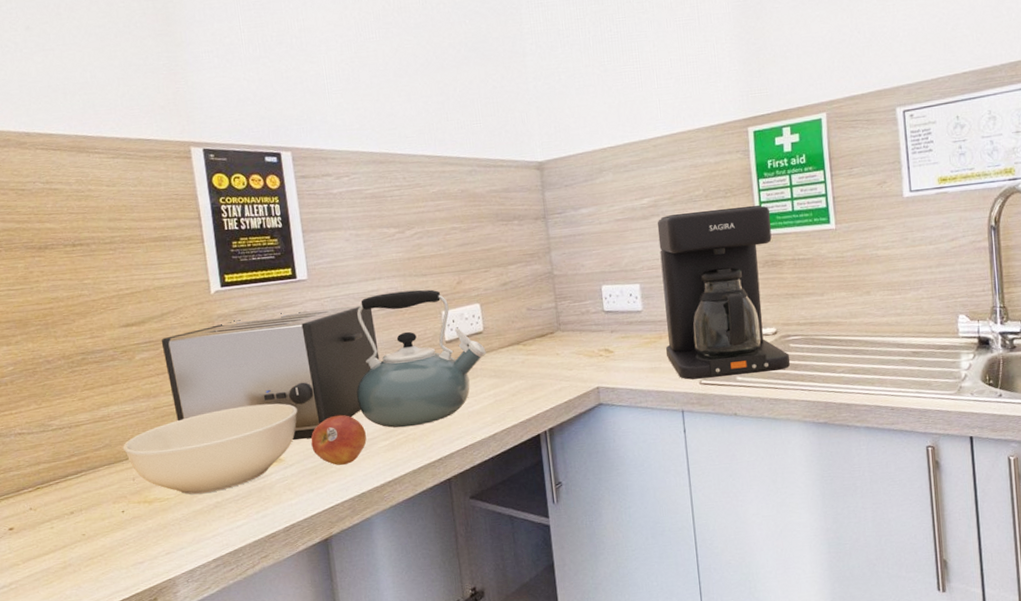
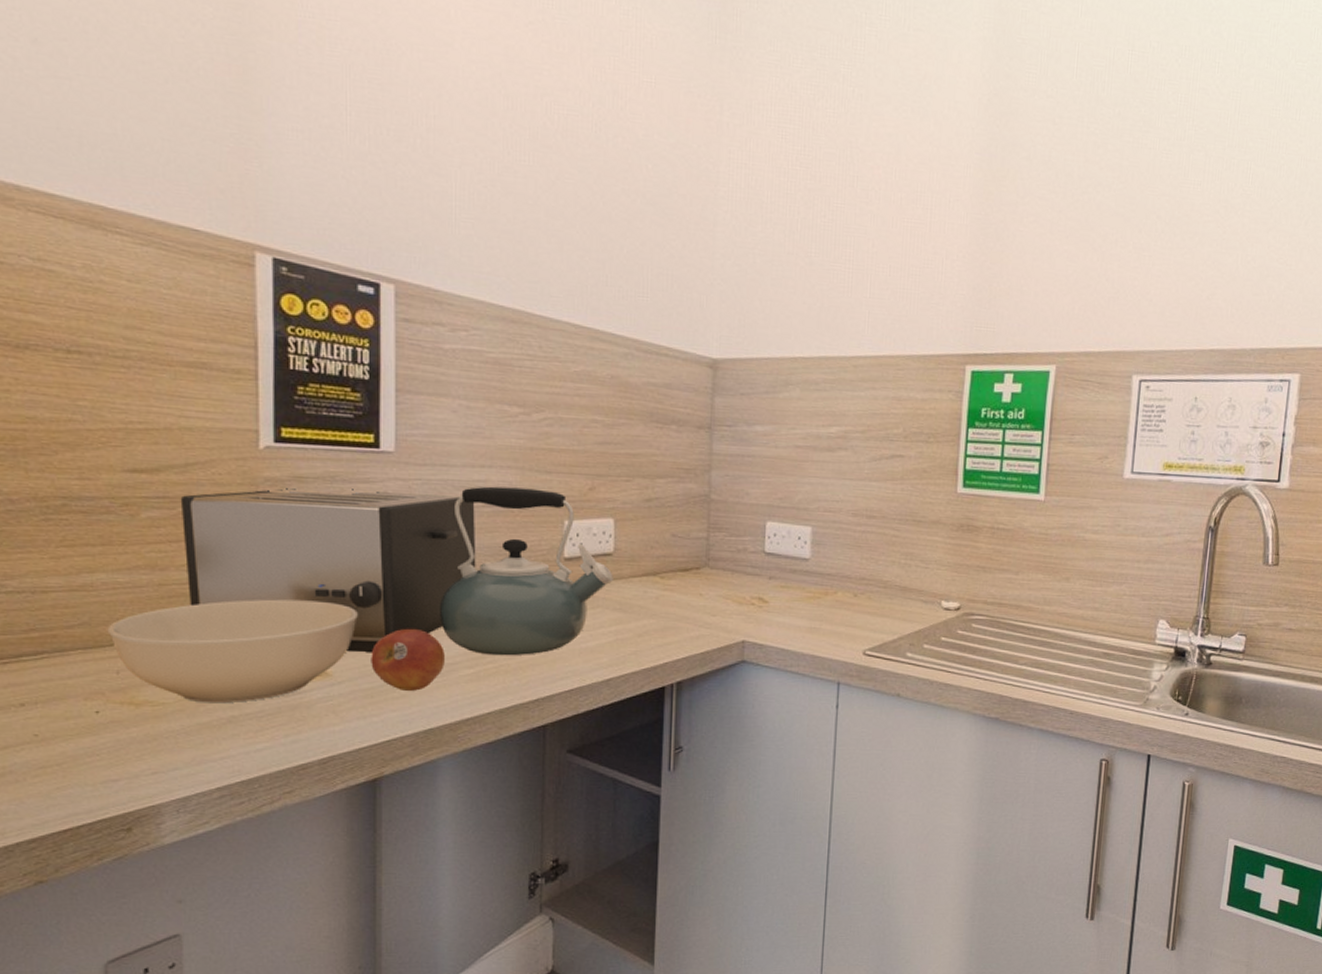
coffee maker: present [657,205,790,380] -> none [830,451,975,652]

